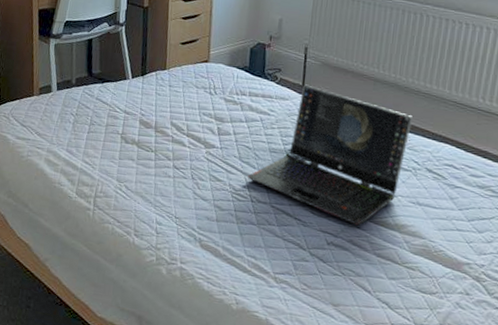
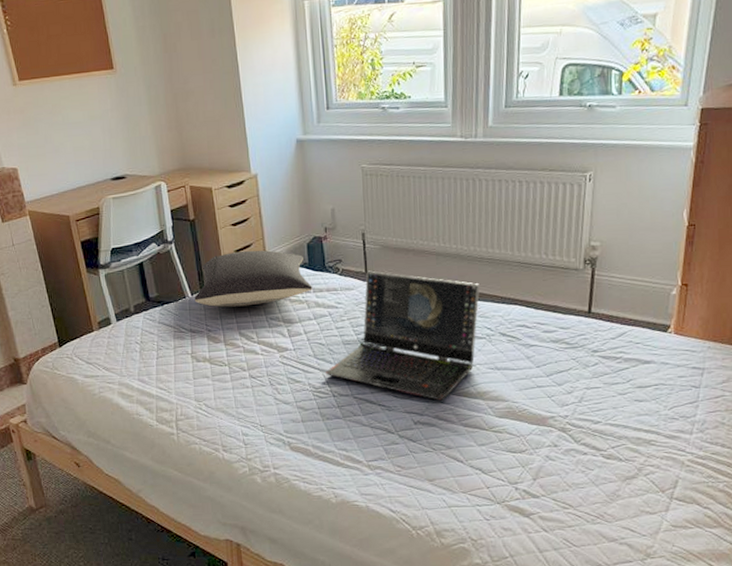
pillow: none [134,44,249,99] -> present [194,250,313,308]

